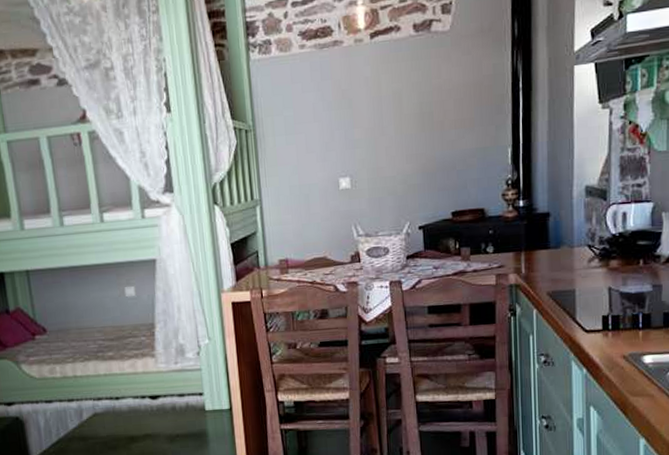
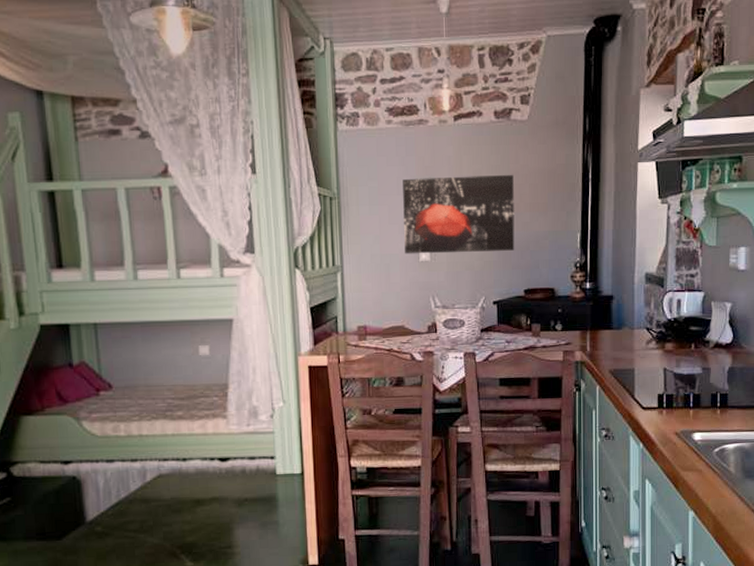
wall art: none [319,90,440,183] -> present [403,174,515,254]

